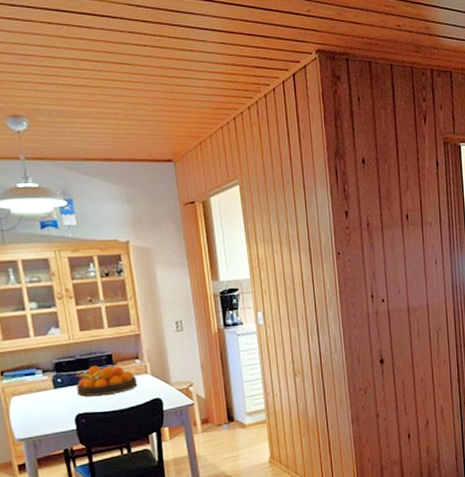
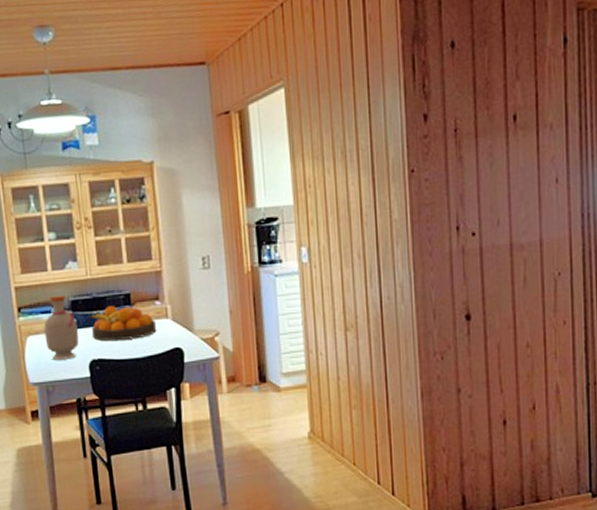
bottle: none [28,359,64,417] -> present [44,296,79,360]

